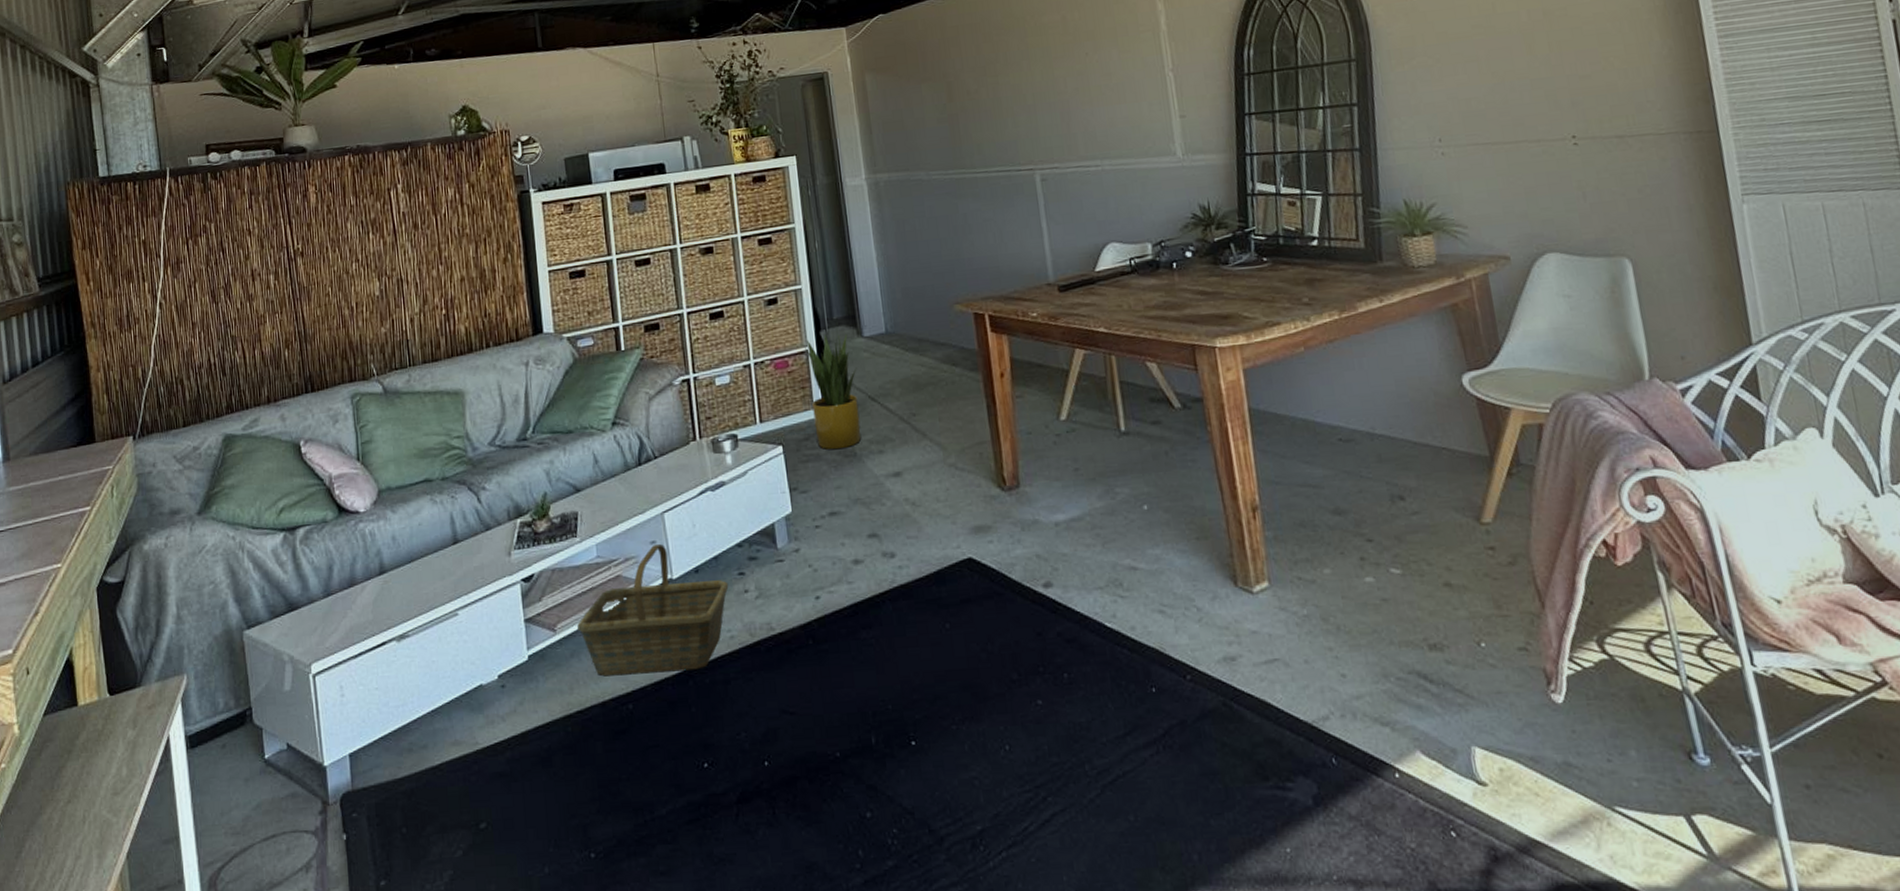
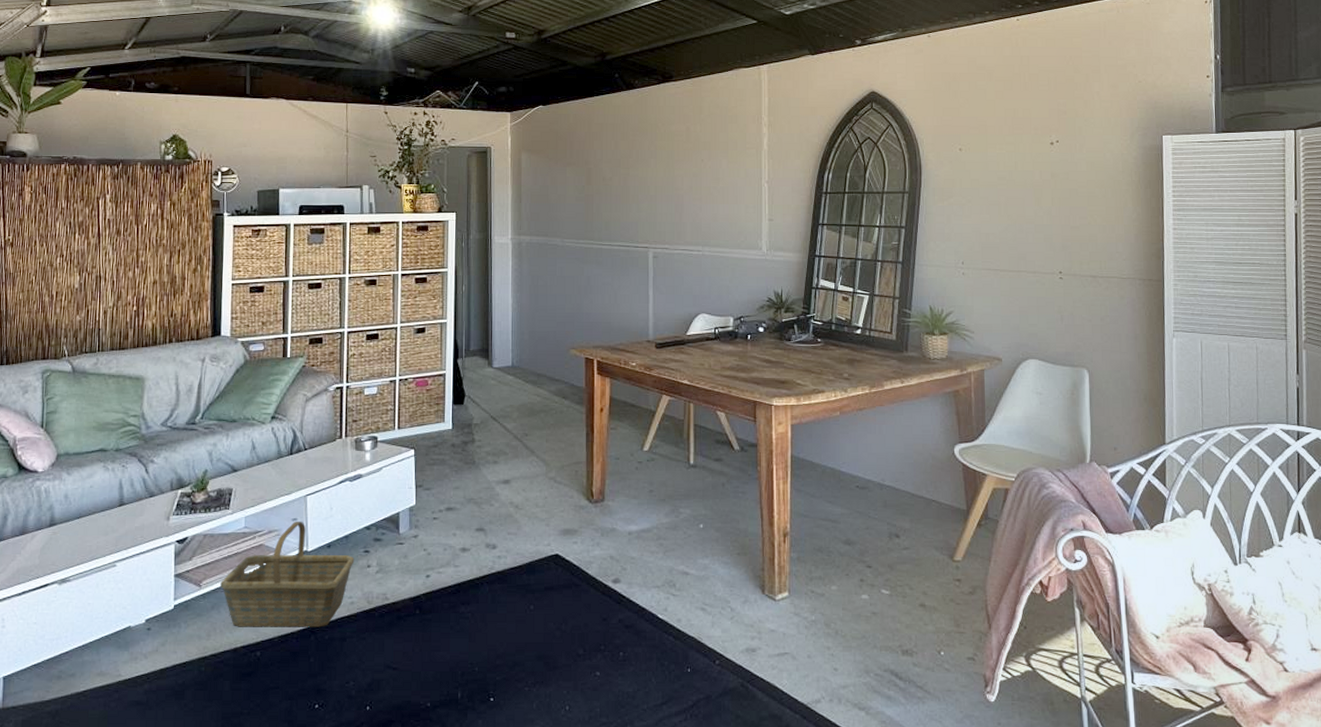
planter: present [803,334,861,450] -> none [442,363,484,457]

